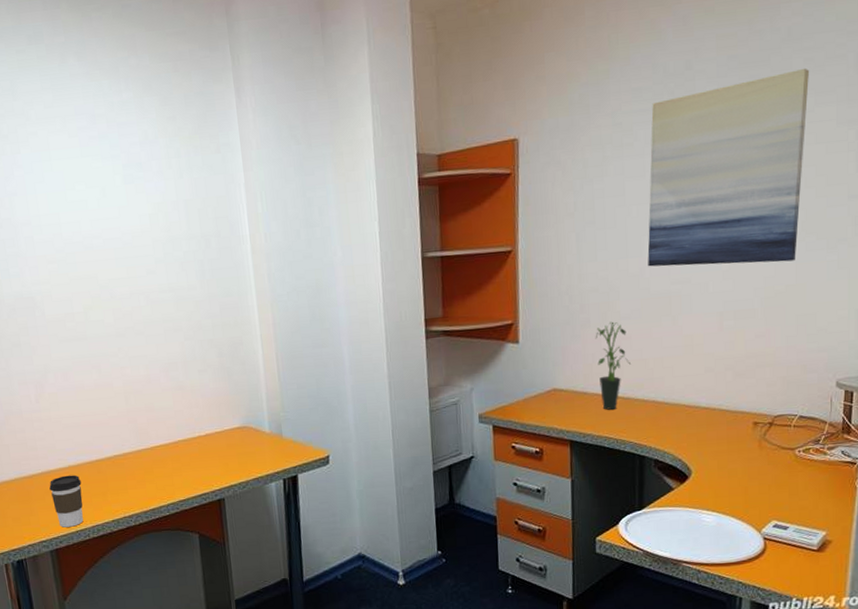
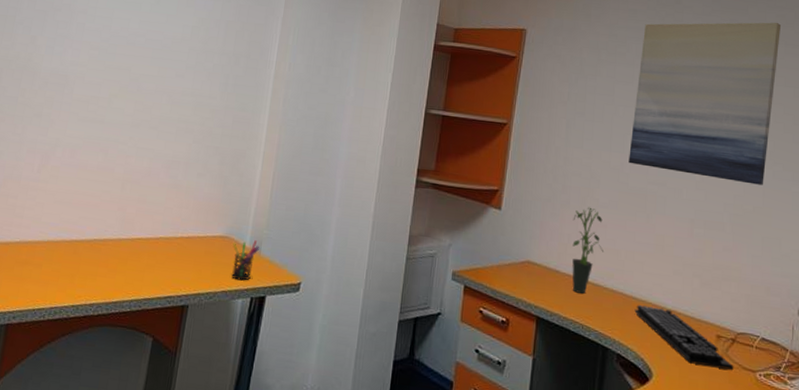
coffee cup: present [49,475,84,528] -> none [18,249,55,304]
pen holder: none [252,424,280,466] -> present [232,240,260,281]
keyboard: none [668,408,773,454] -> present [634,305,734,371]

